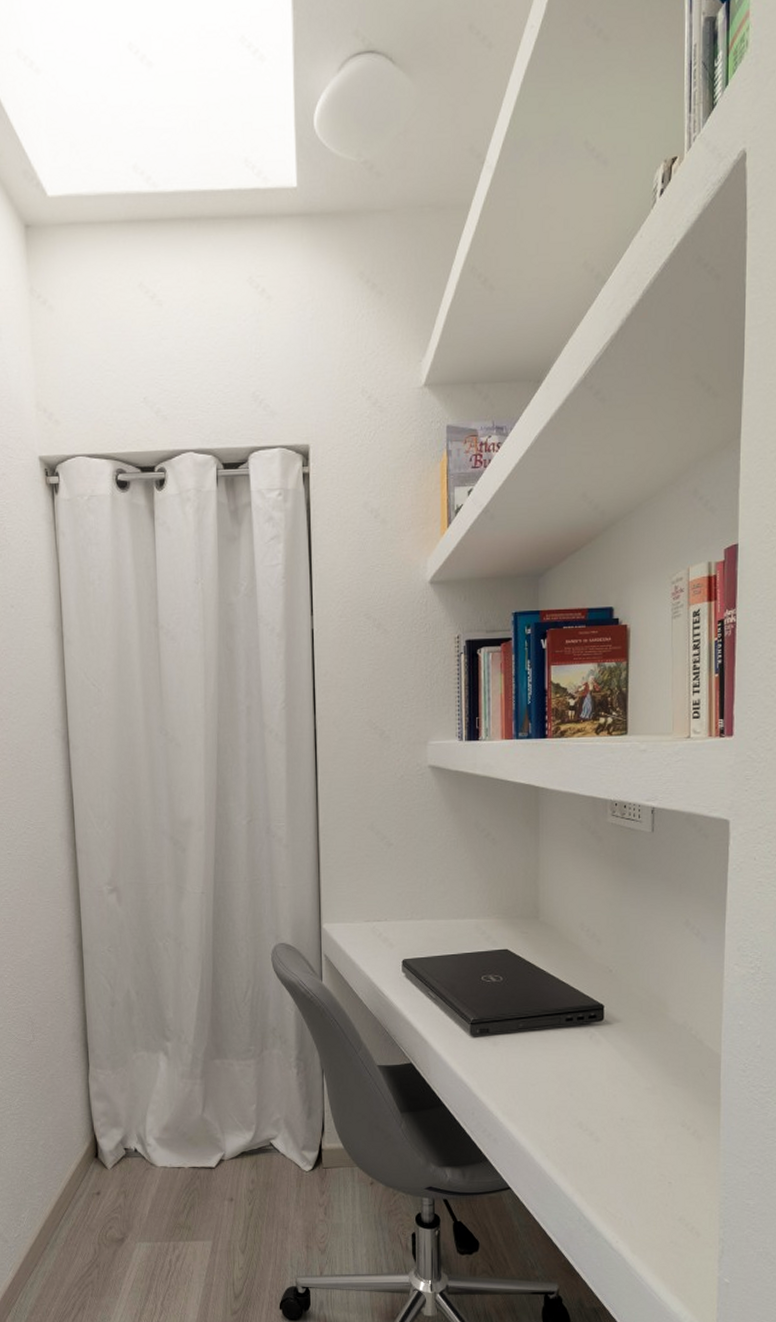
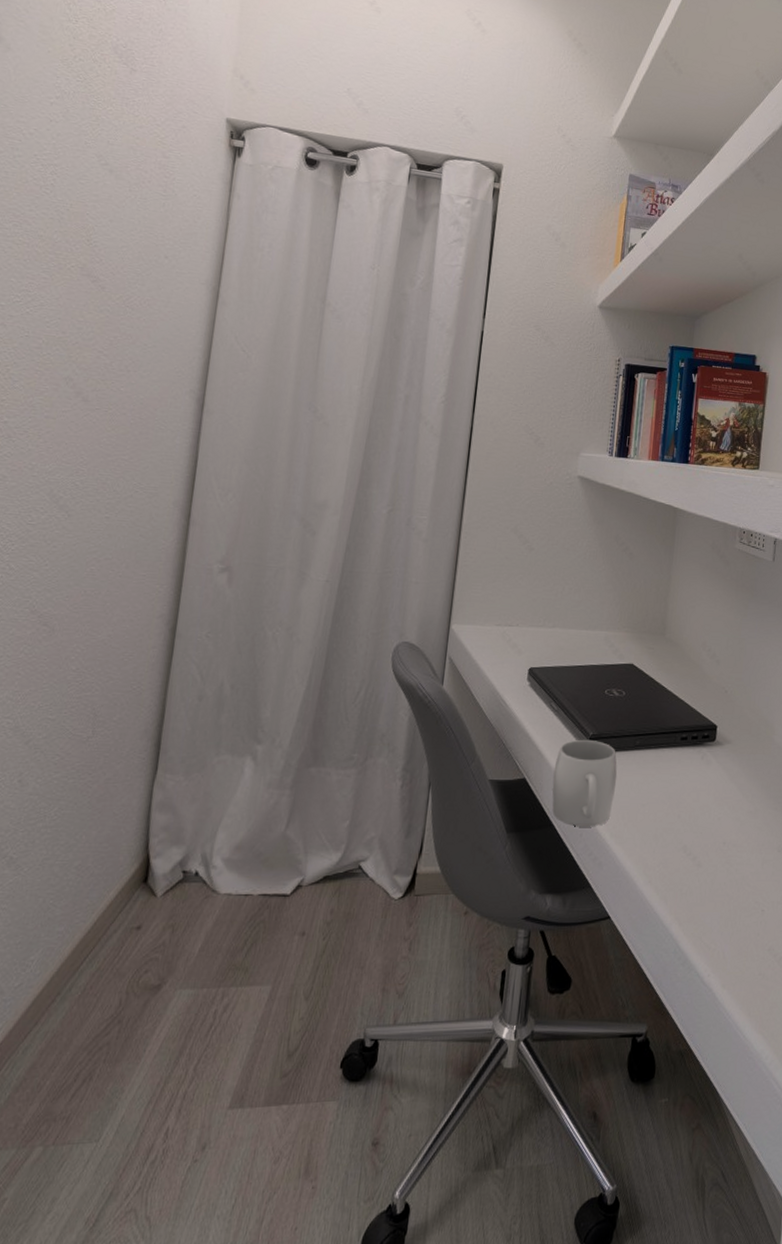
mug: none [439,1024,503,1106] -> present [552,739,617,827]

